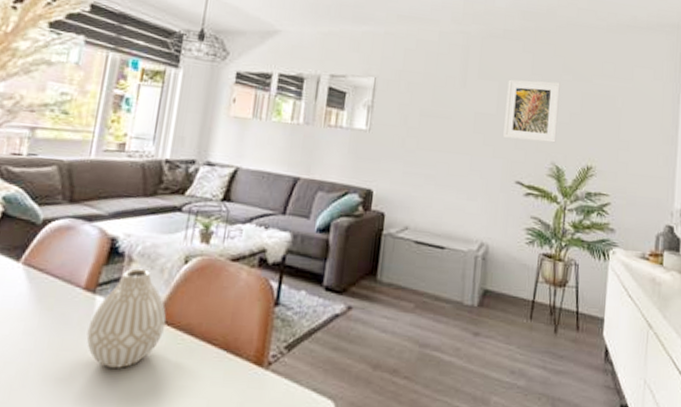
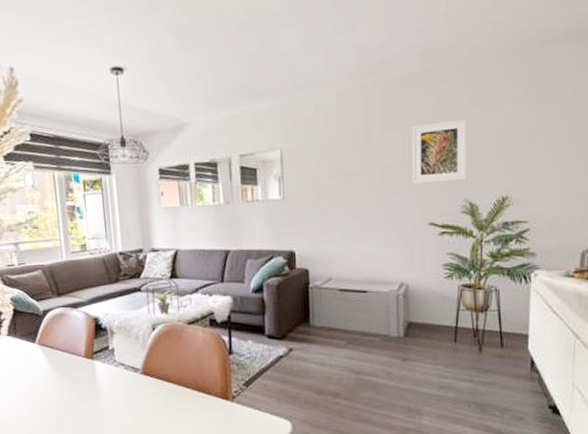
vase: present [86,268,167,368] -> none [94,338,150,410]

